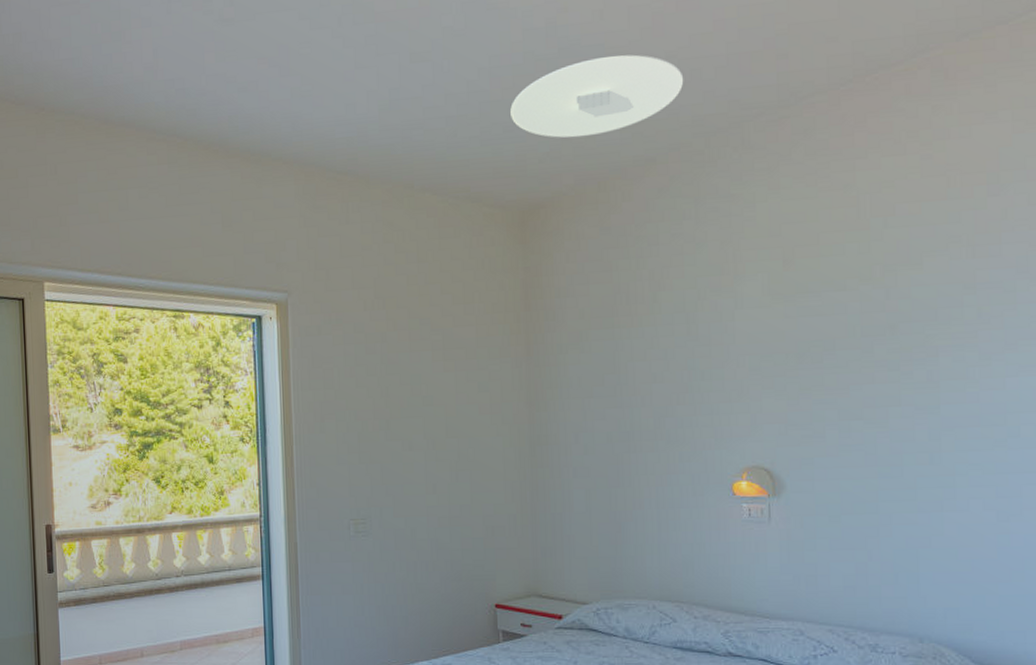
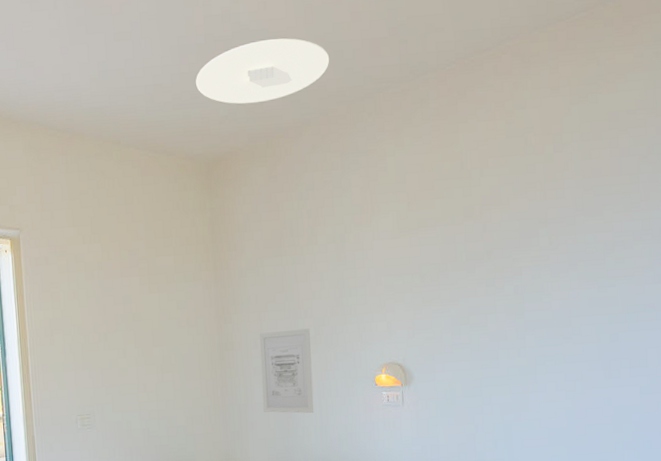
wall art: none [581,420,651,528] -> present [259,328,314,414]

